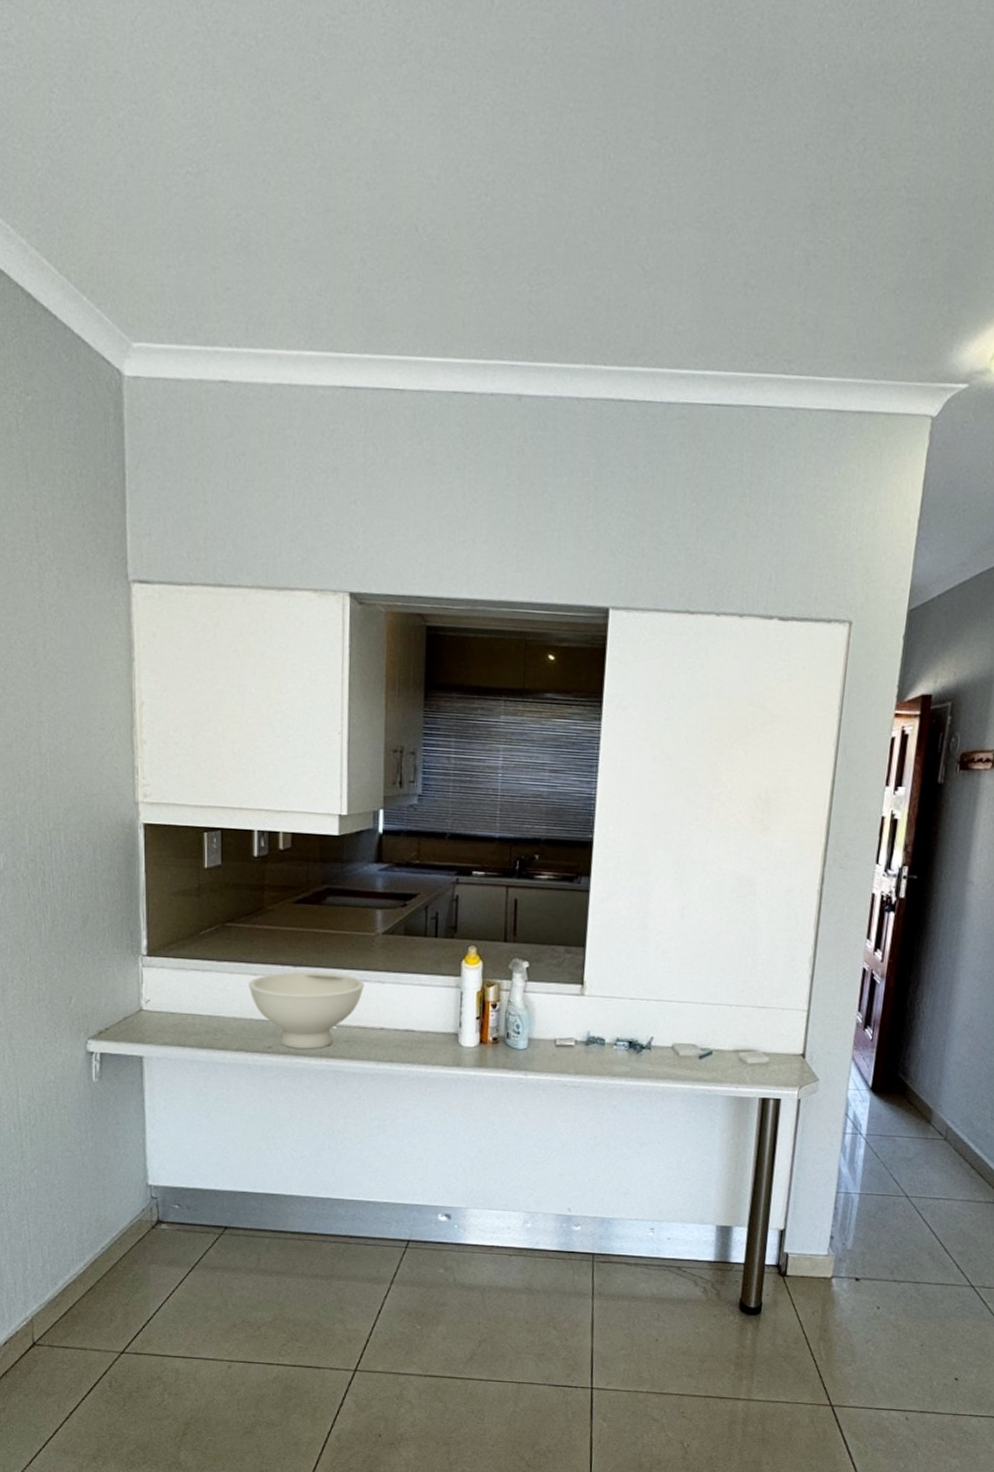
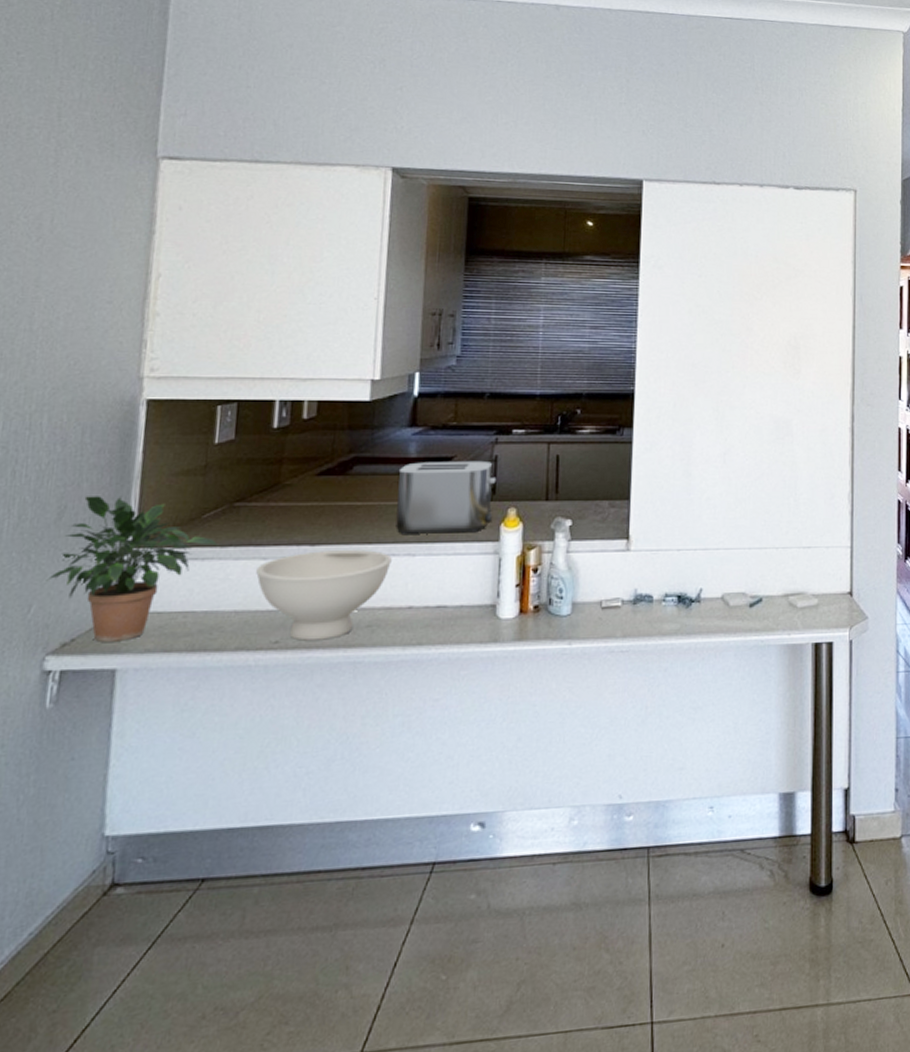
potted plant: none [80,908,216,1034] -> present [46,496,219,642]
toaster: none [366,897,458,967] -> present [396,460,497,536]

